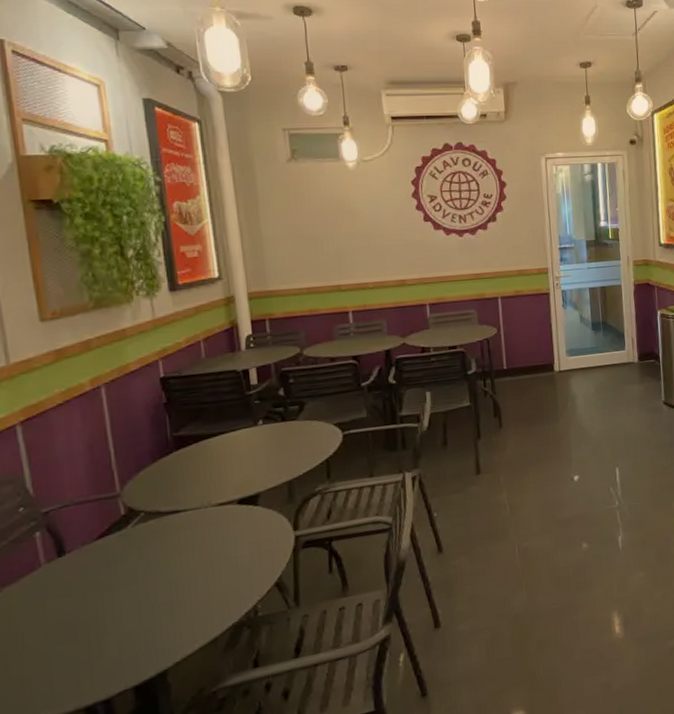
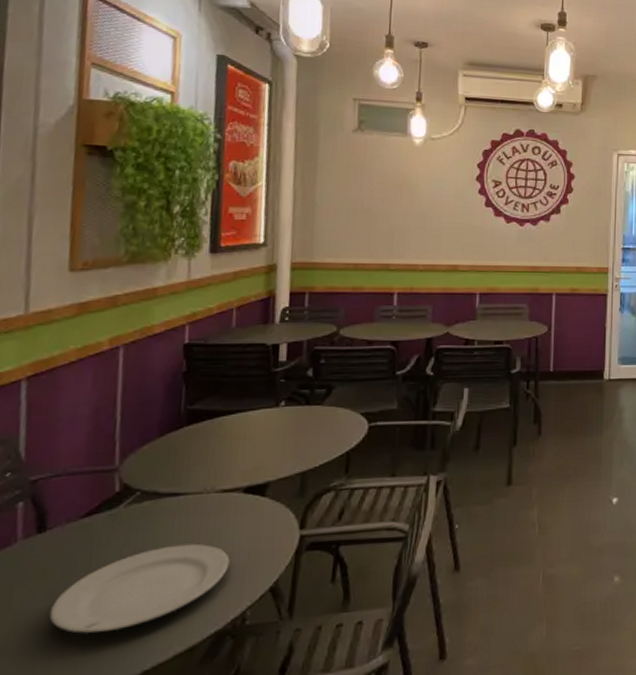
plate: none [82,552,236,638] -> present [49,543,230,634]

